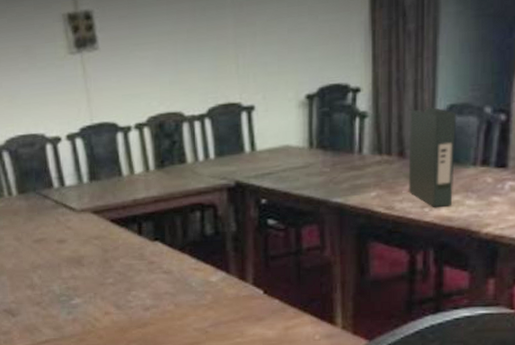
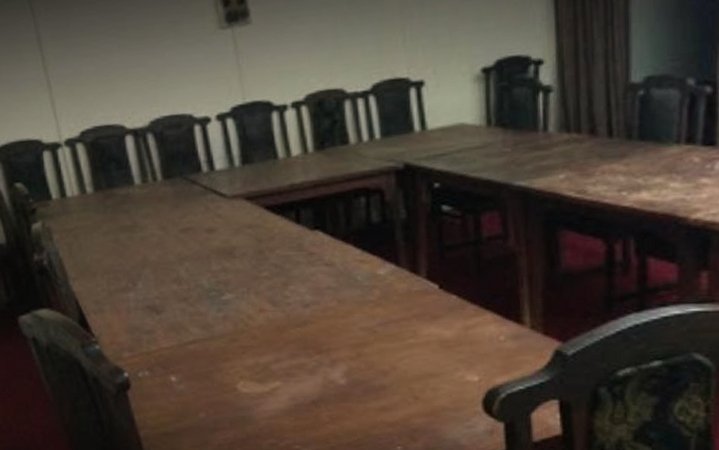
binder: present [408,107,457,207] -> none [600,79,656,191]

